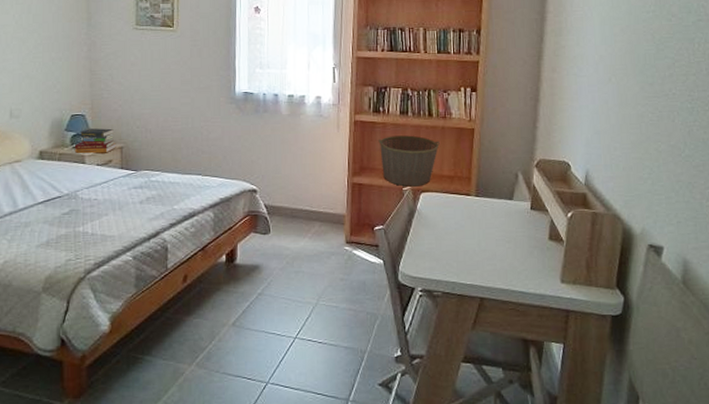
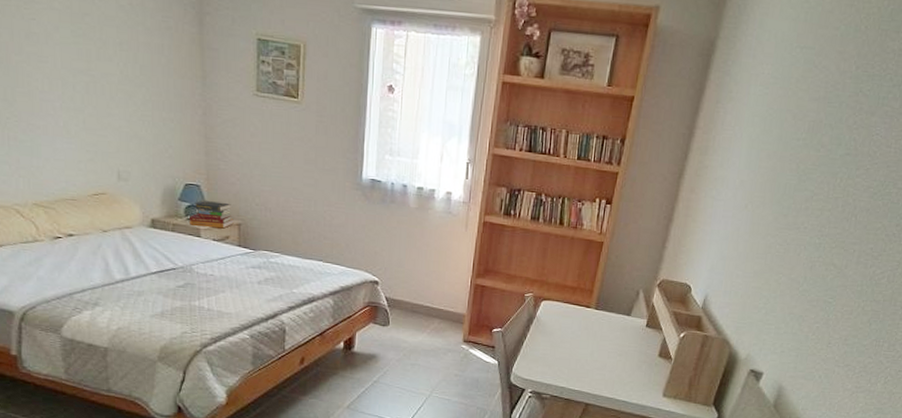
basket: present [378,135,440,187] -> none [506,241,567,294]

